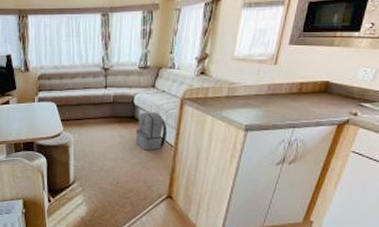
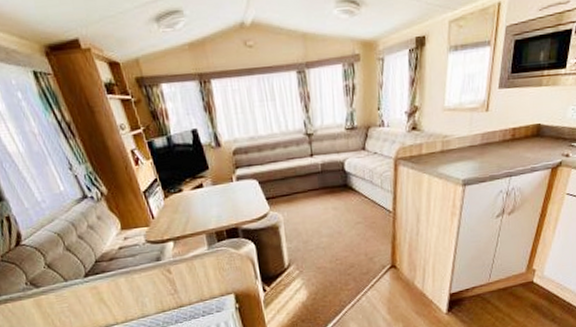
backpack: present [135,112,168,151] -> none [349,176,384,221]

